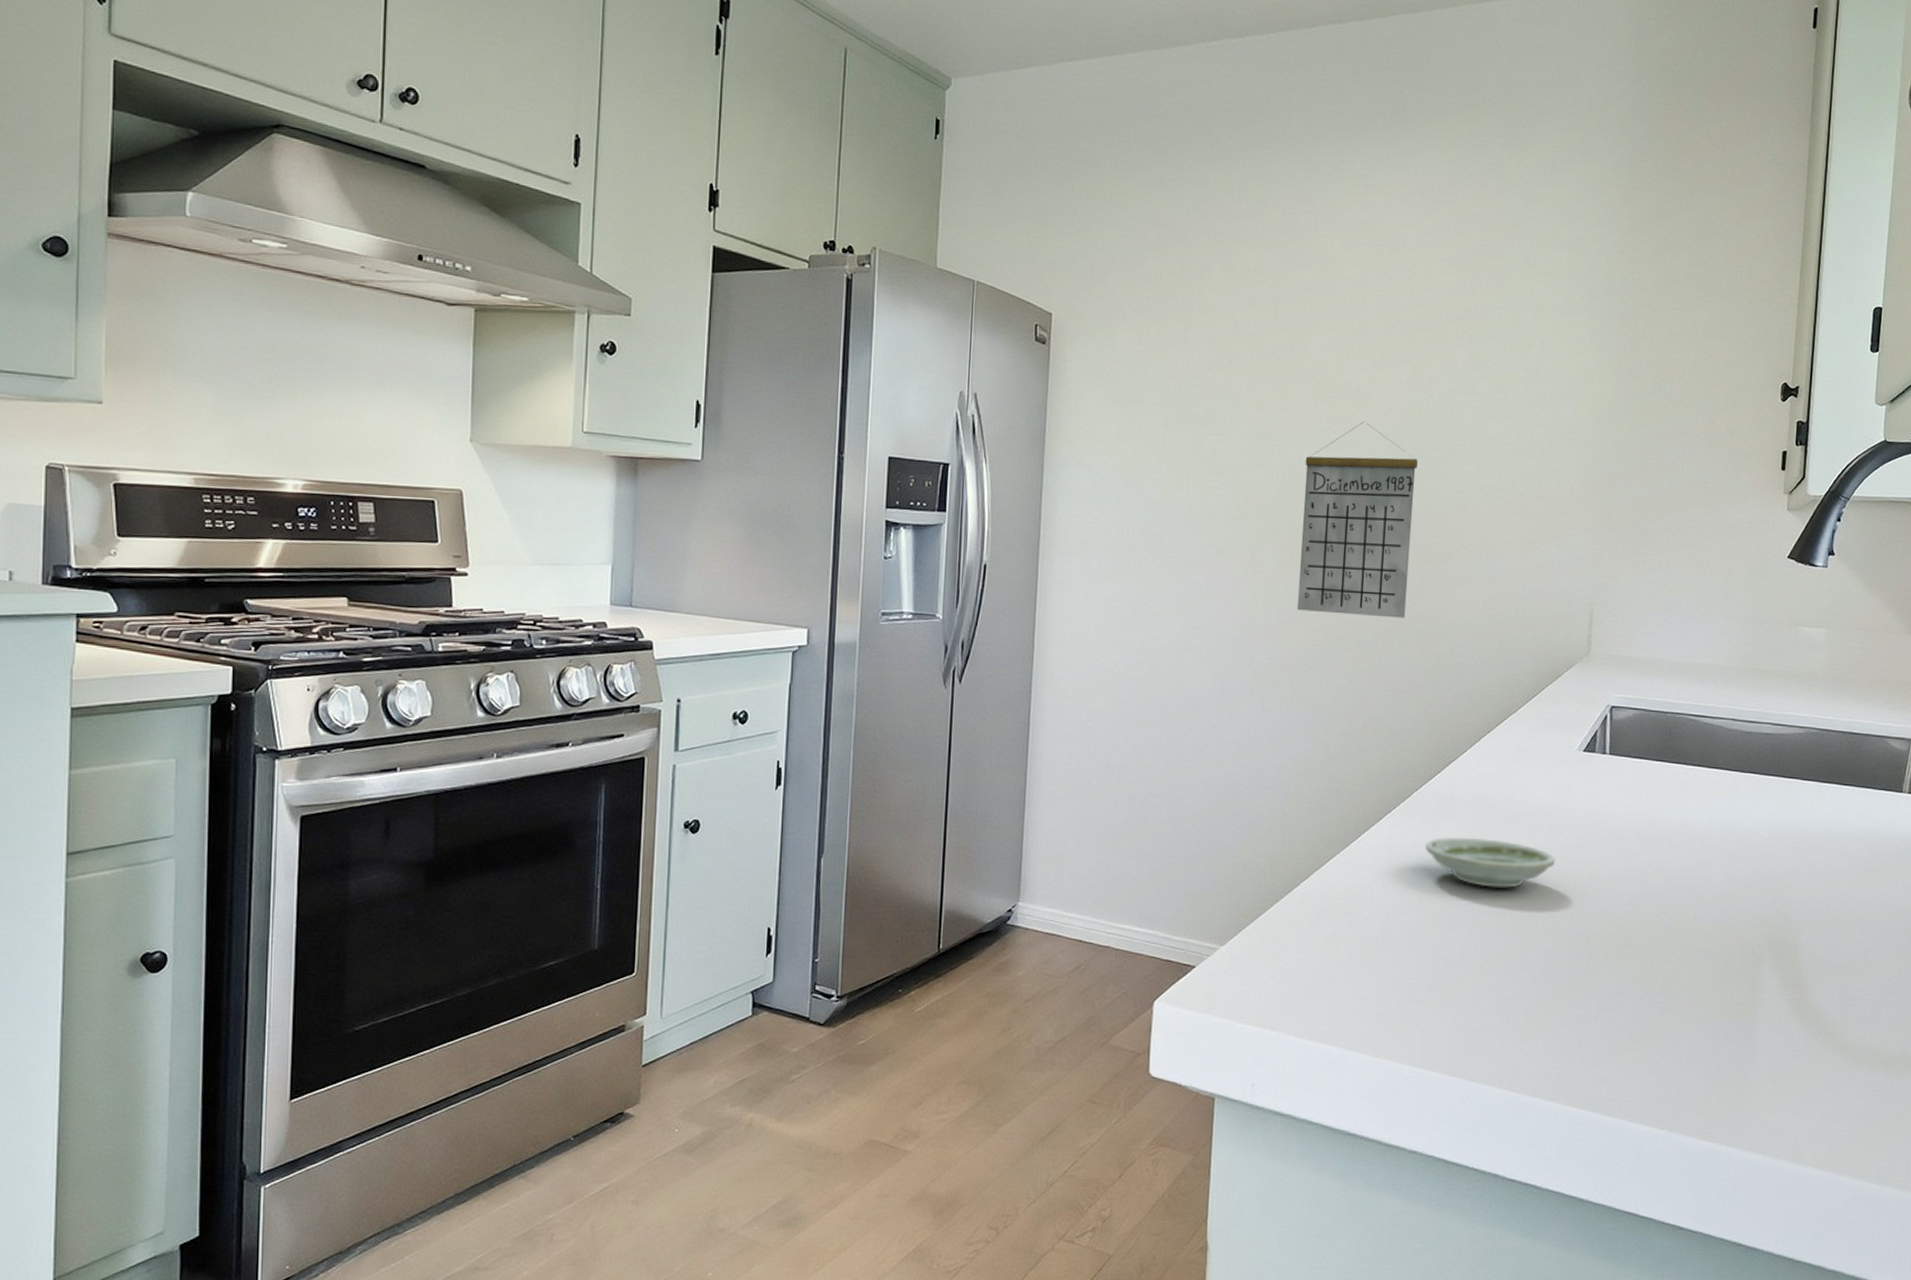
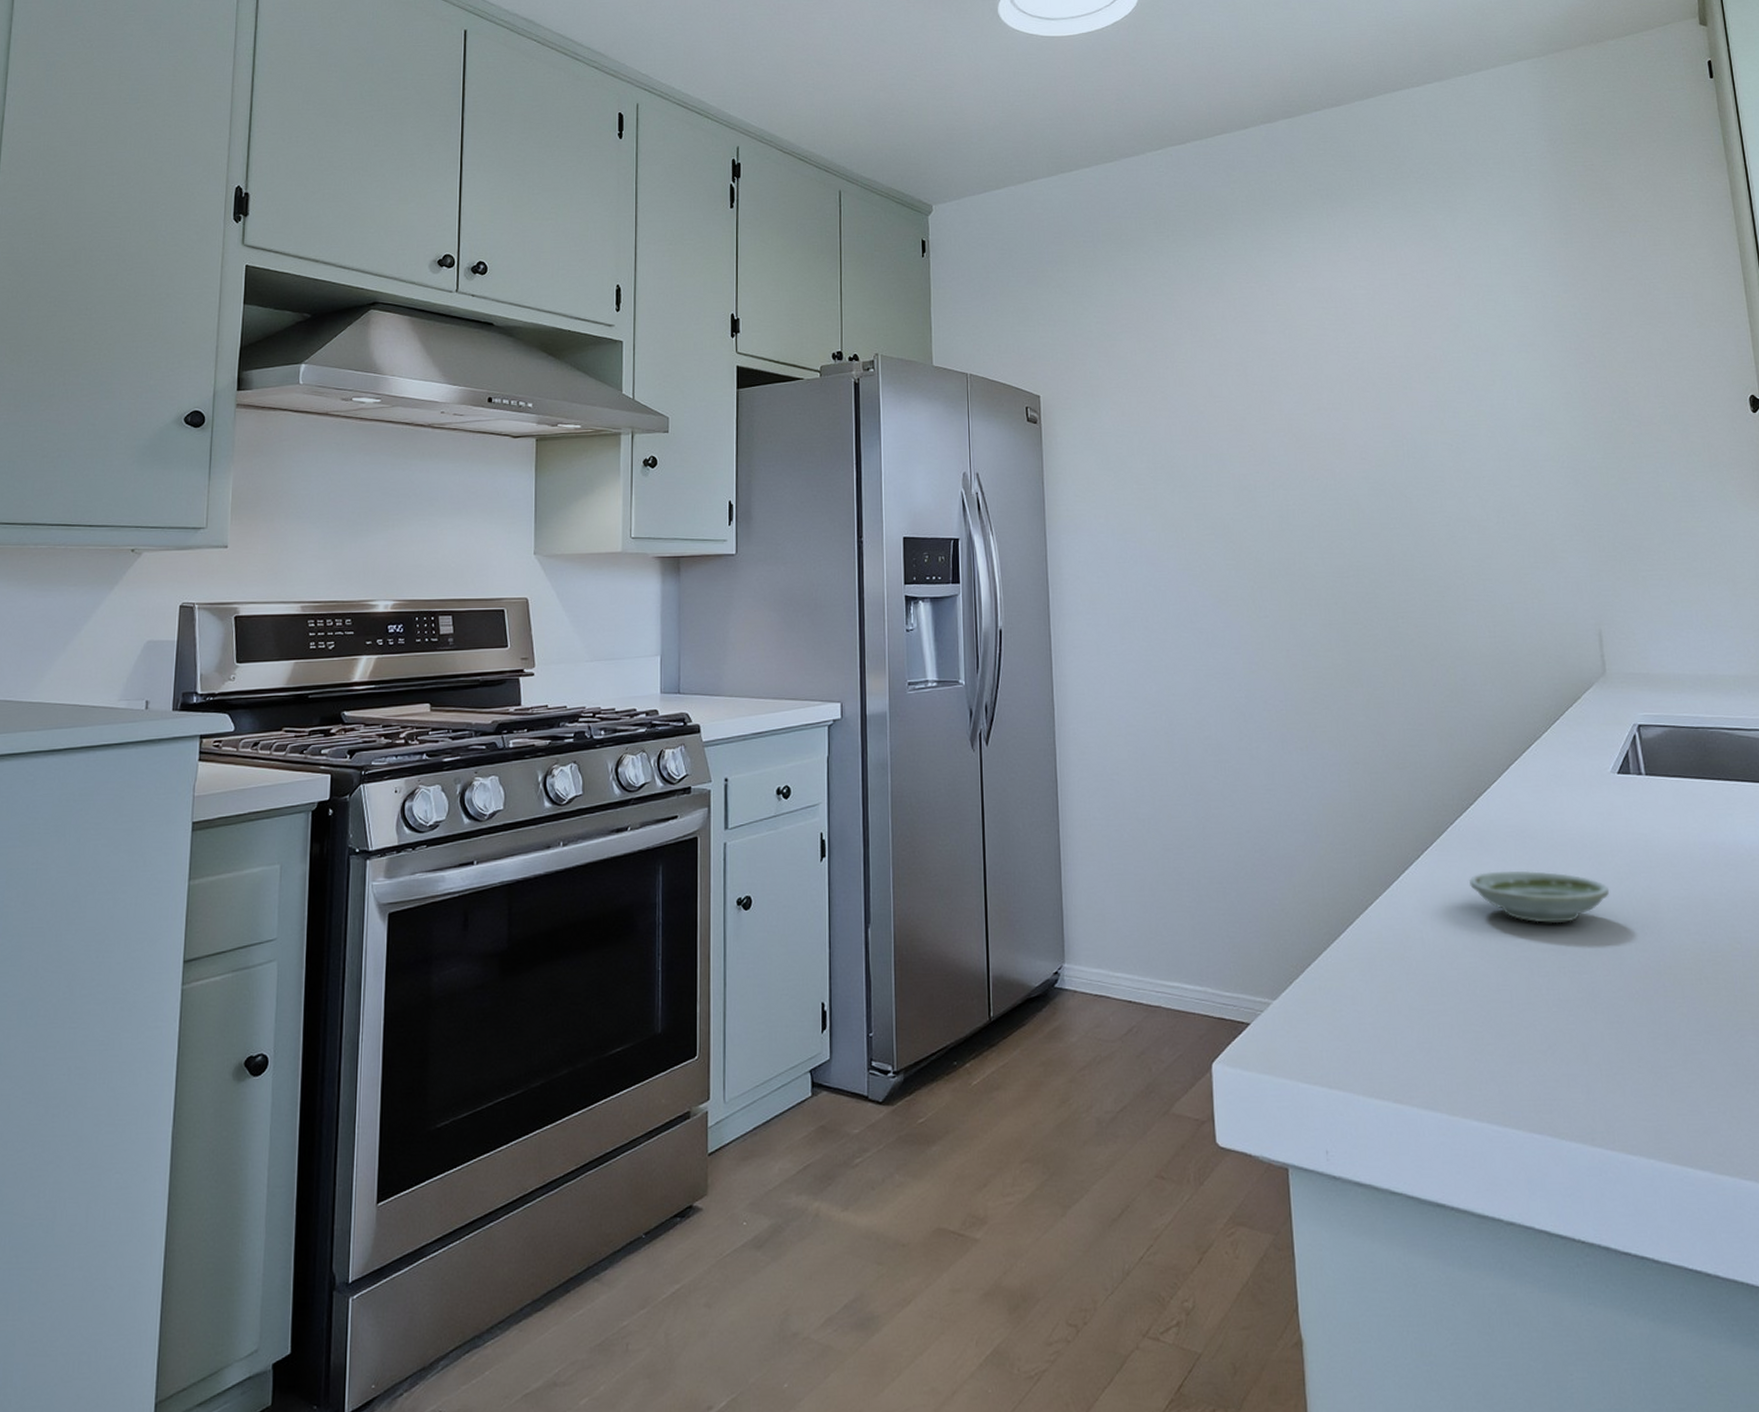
calendar: present [1296,421,1418,618] -> none [1292,466,1412,652]

